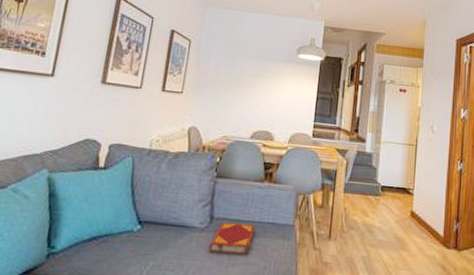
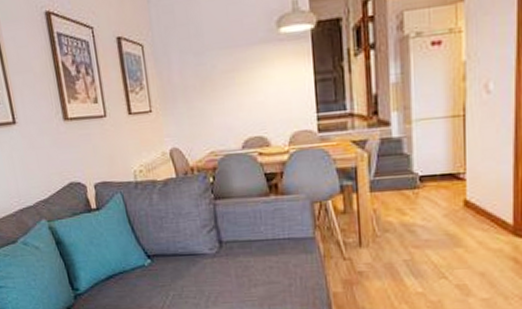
hardback book: present [209,221,256,255] -> none [225,242,272,276]

